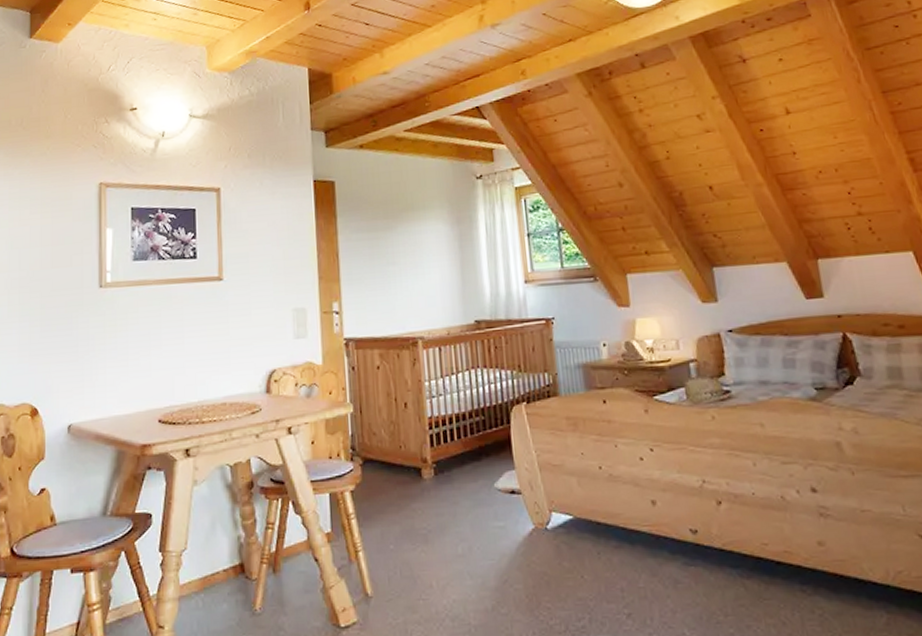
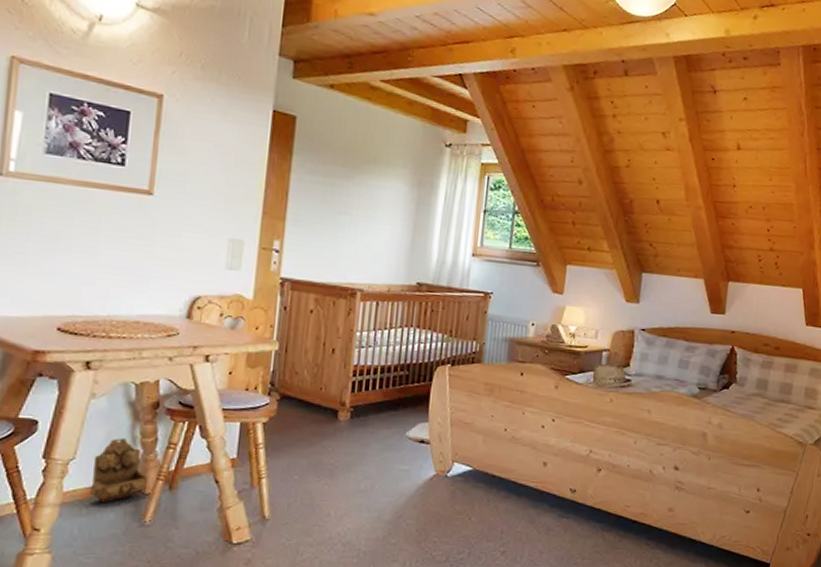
wall caddy: none [203,523,253,593] -> present [90,438,149,503]

